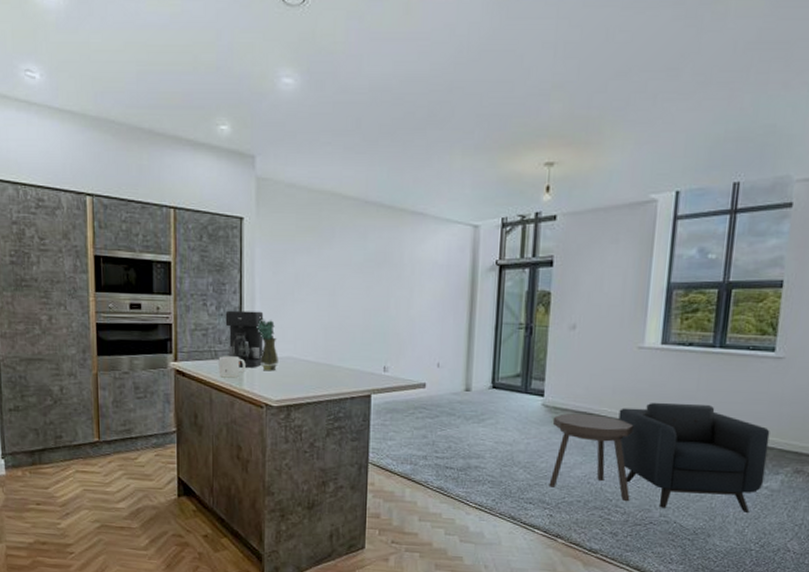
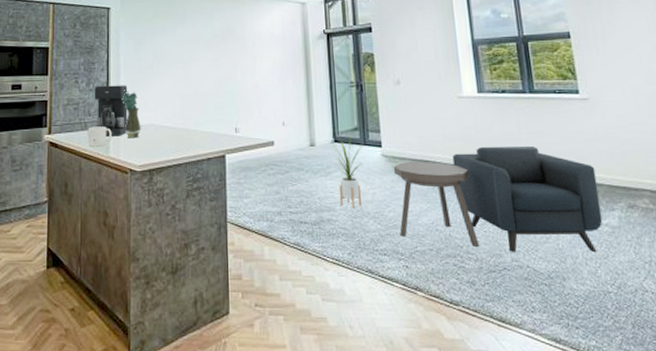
house plant: none [488,384,524,457] -> present [331,138,363,208]

